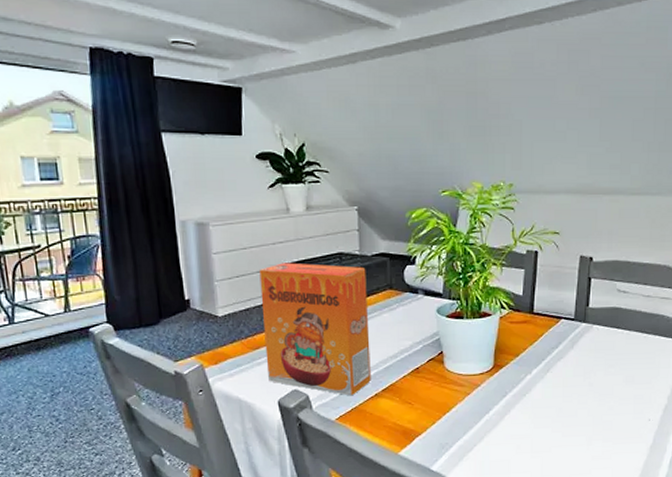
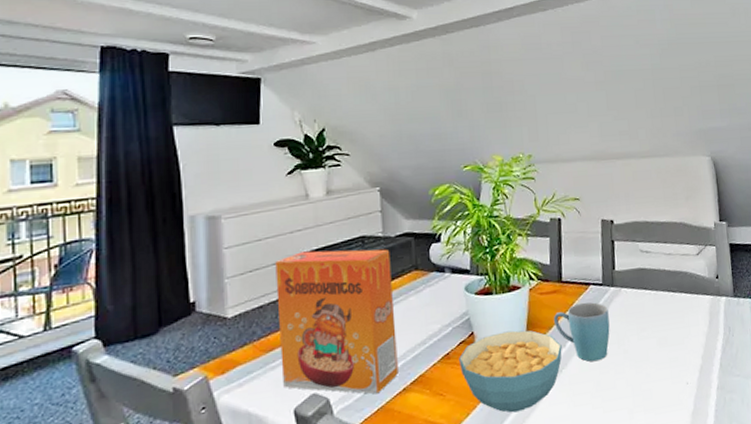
cereal bowl: none [428,354,527,426] -> present [459,330,562,413]
mug: none [521,334,577,390] -> present [553,302,610,362]

